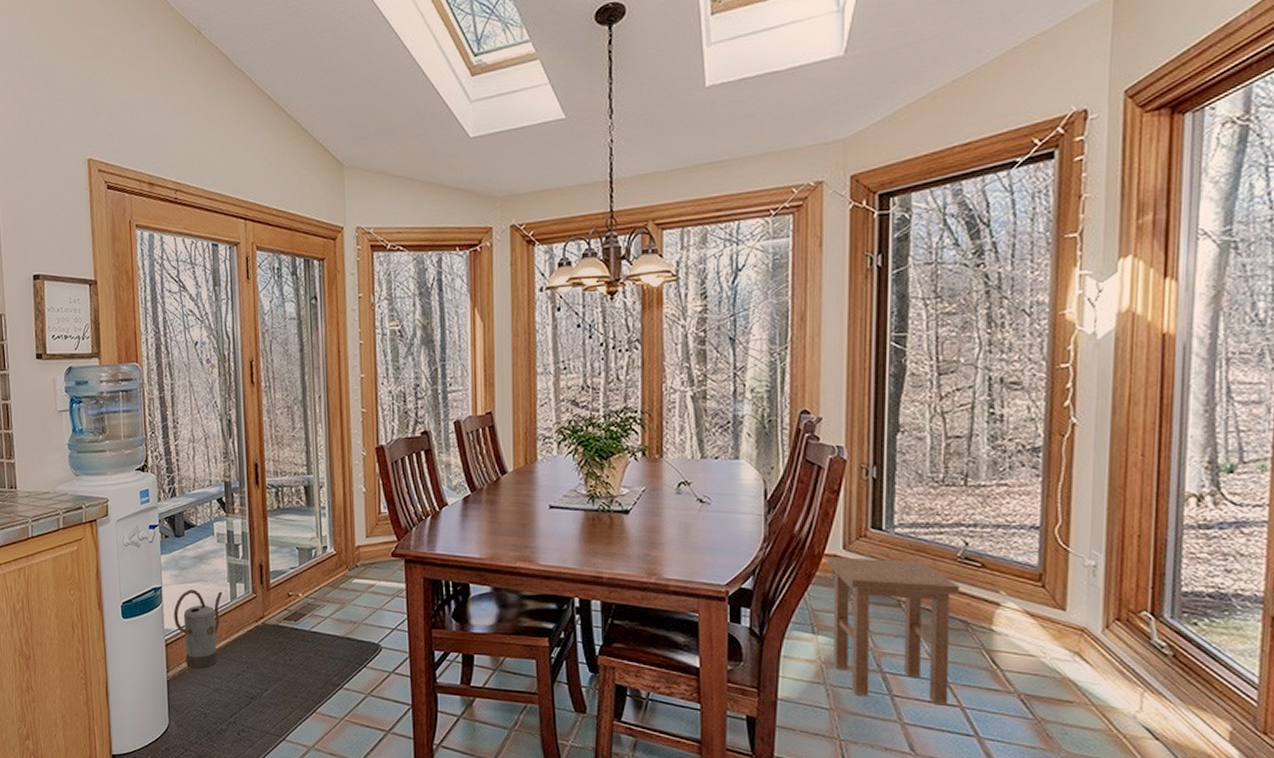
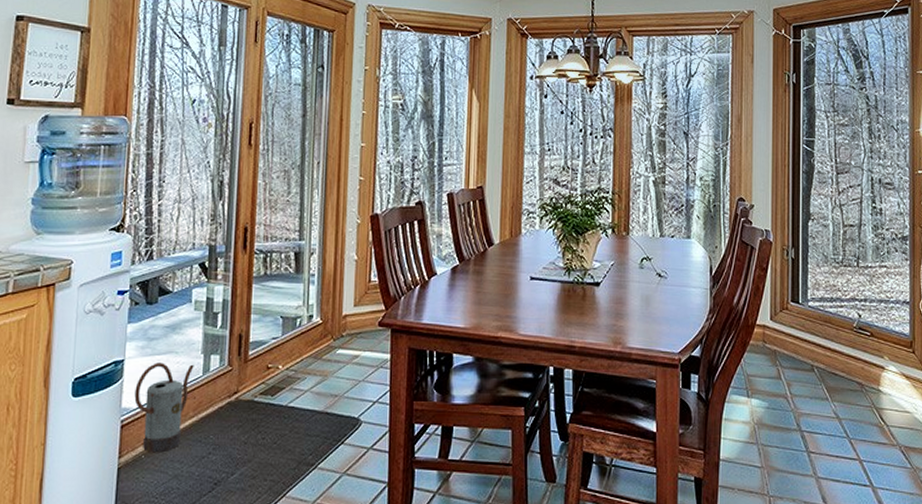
stool: present [827,557,960,706] -> none [758,327,856,460]

